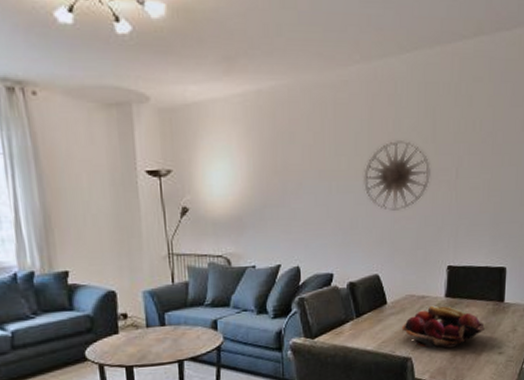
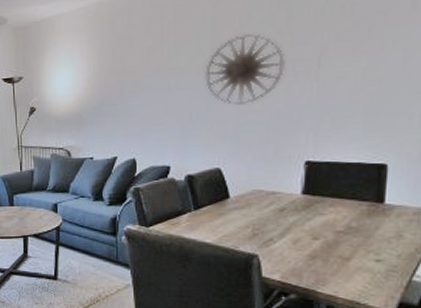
fruit basket: present [401,305,486,349] -> none [246,202,357,249]

